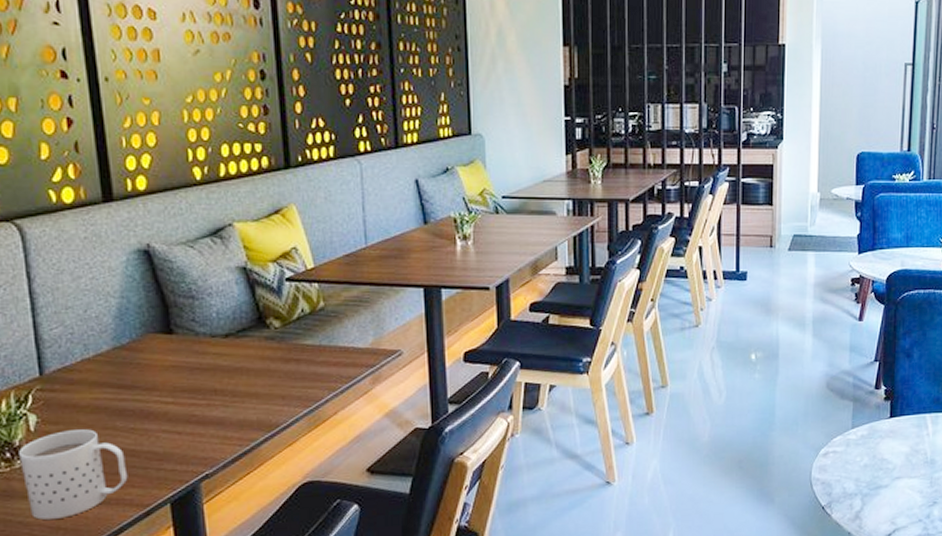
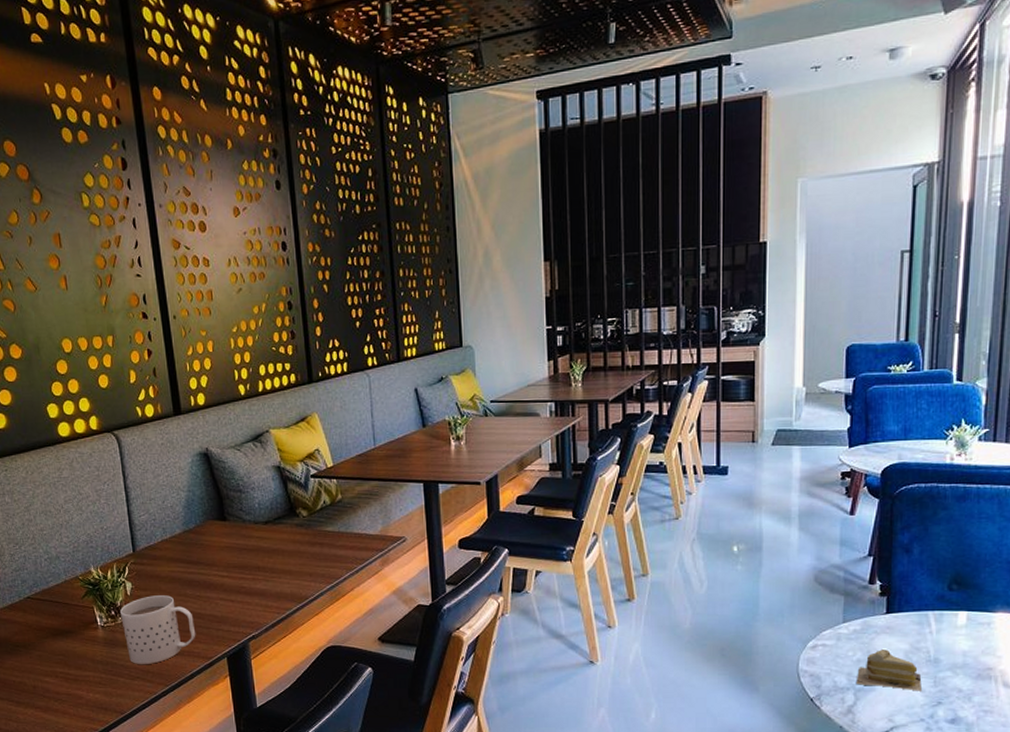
cake slice: none [862,453,920,493] -> present [855,650,922,691]

